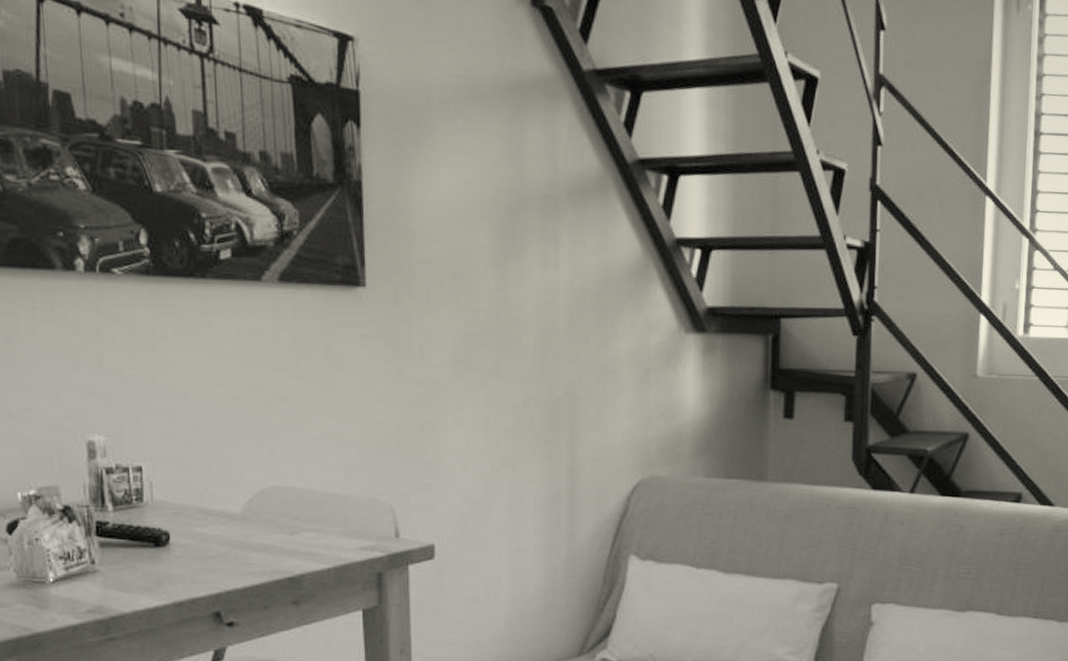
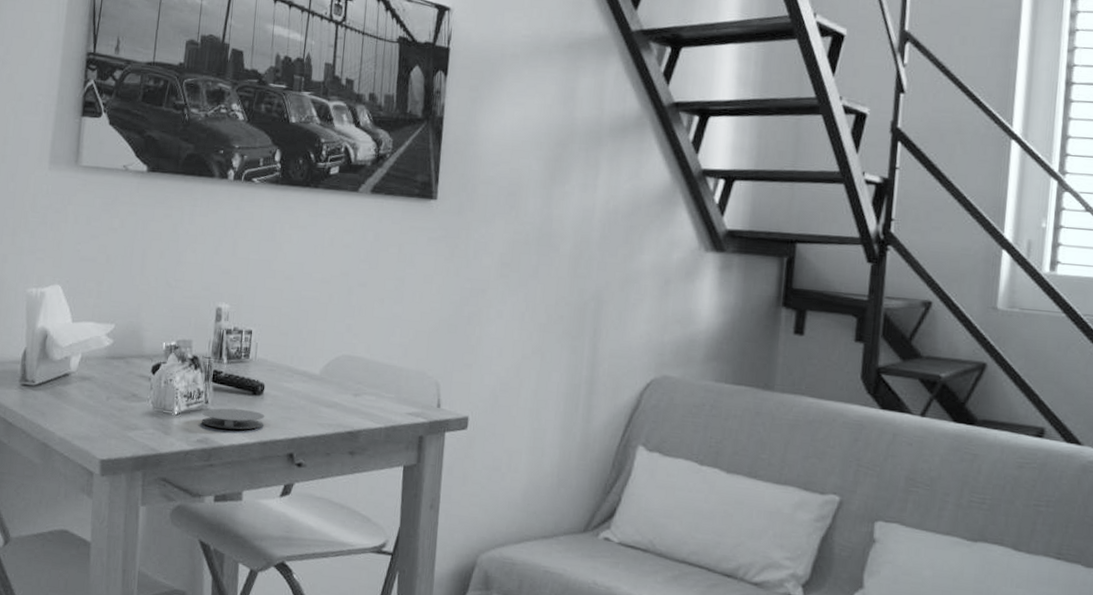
coaster: none [88,566,176,593] -> present [201,408,265,430]

